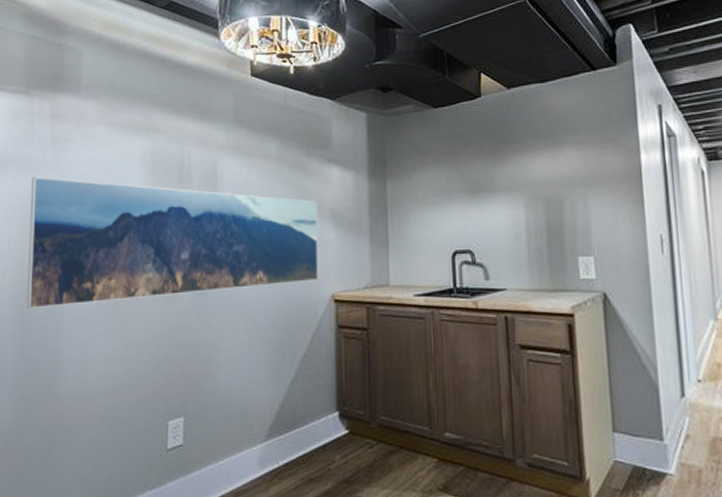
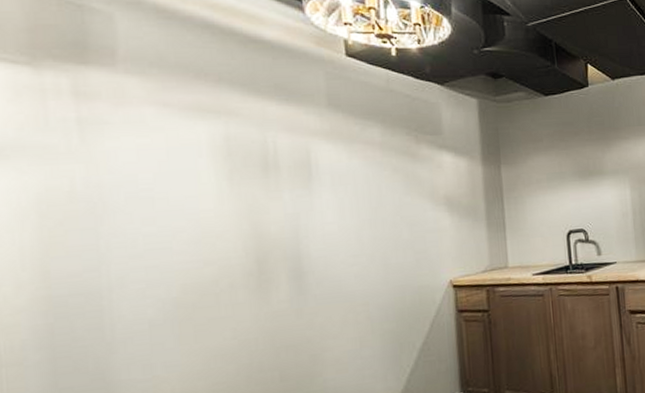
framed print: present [26,176,319,310] -> none [50,168,434,330]

